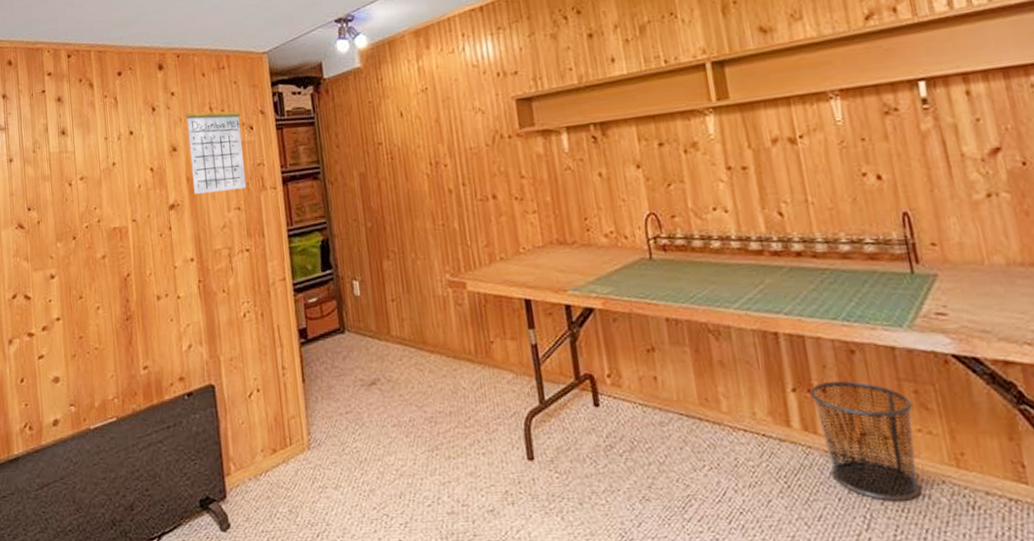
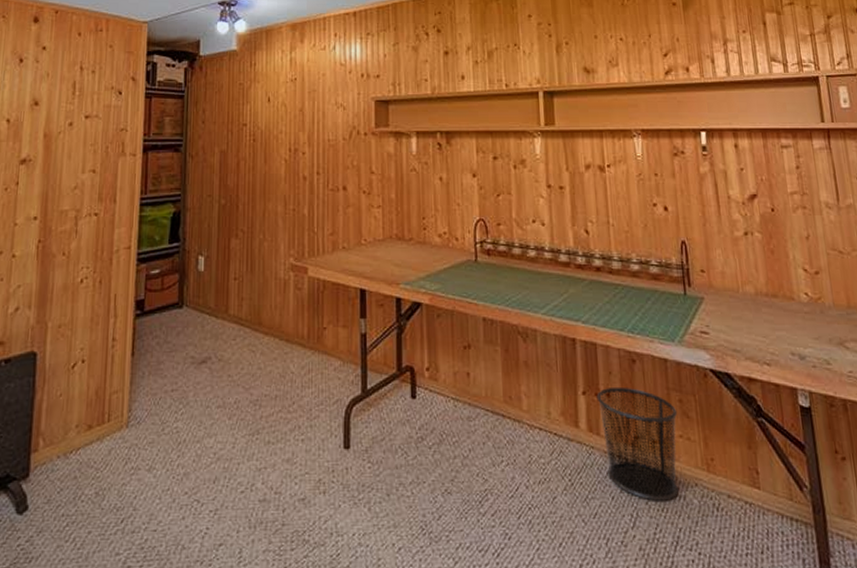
calendar: present [185,95,247,194] -> none [49,55,111,153]

